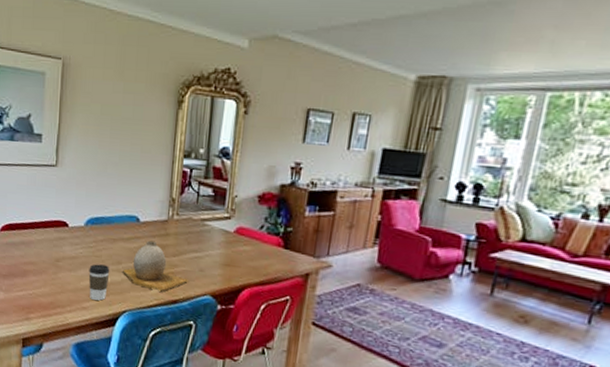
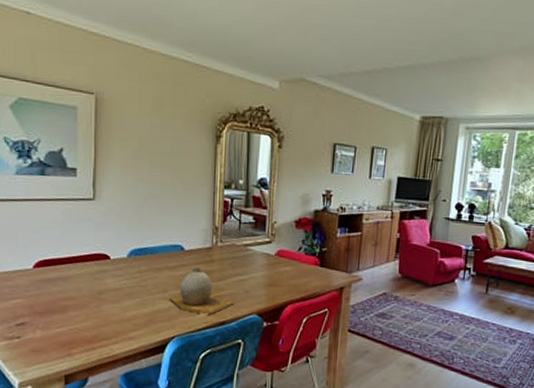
coffee cup: present [88,264,110,301] -> none [134,294,156,329]

